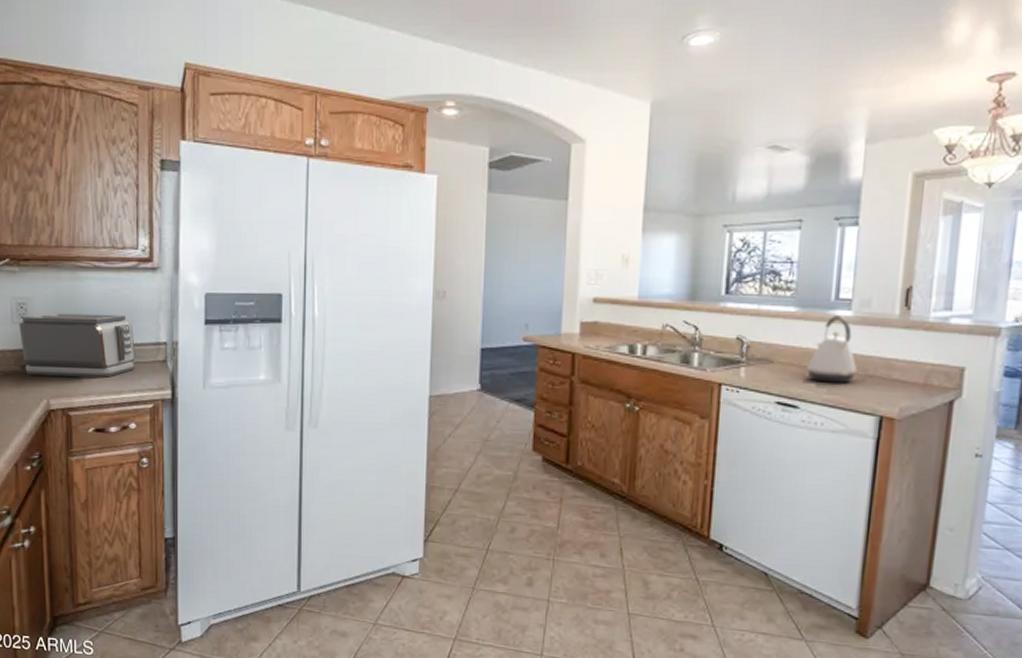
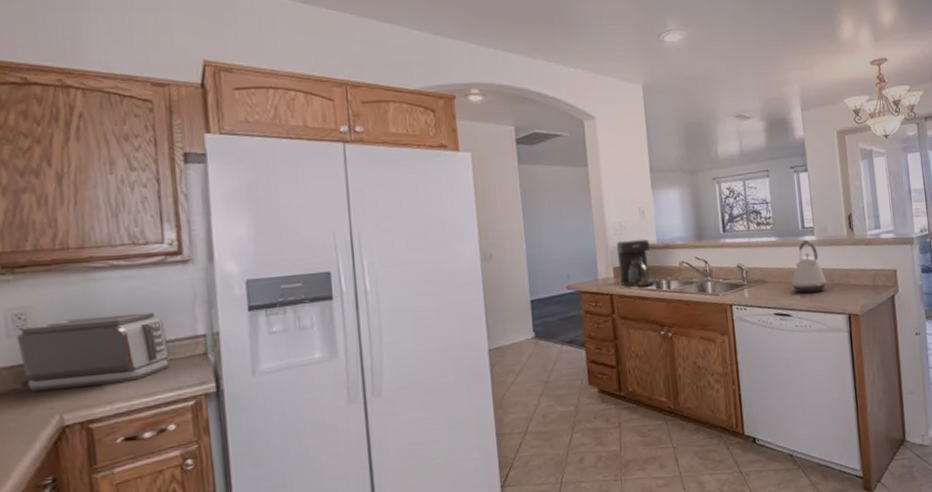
coffee maker: none [585,292,630,349] -> present [617,239,655,289]

